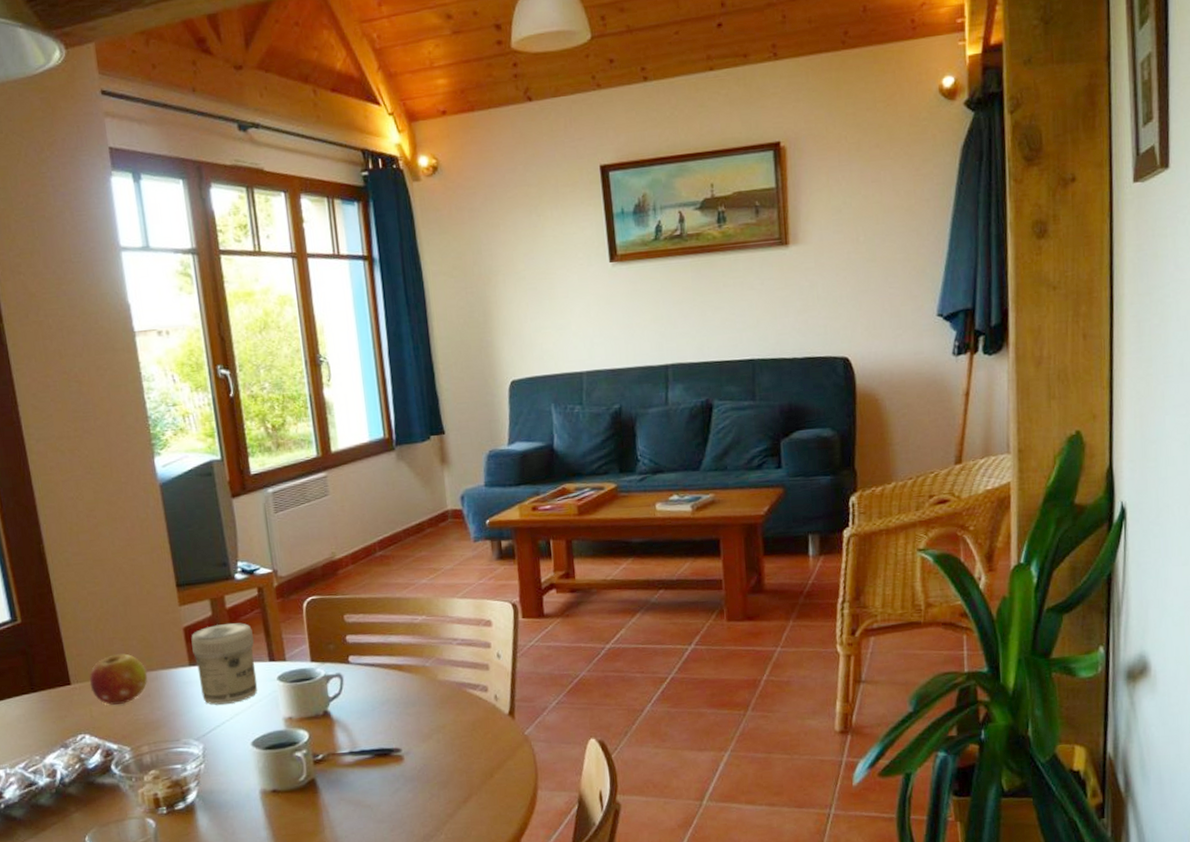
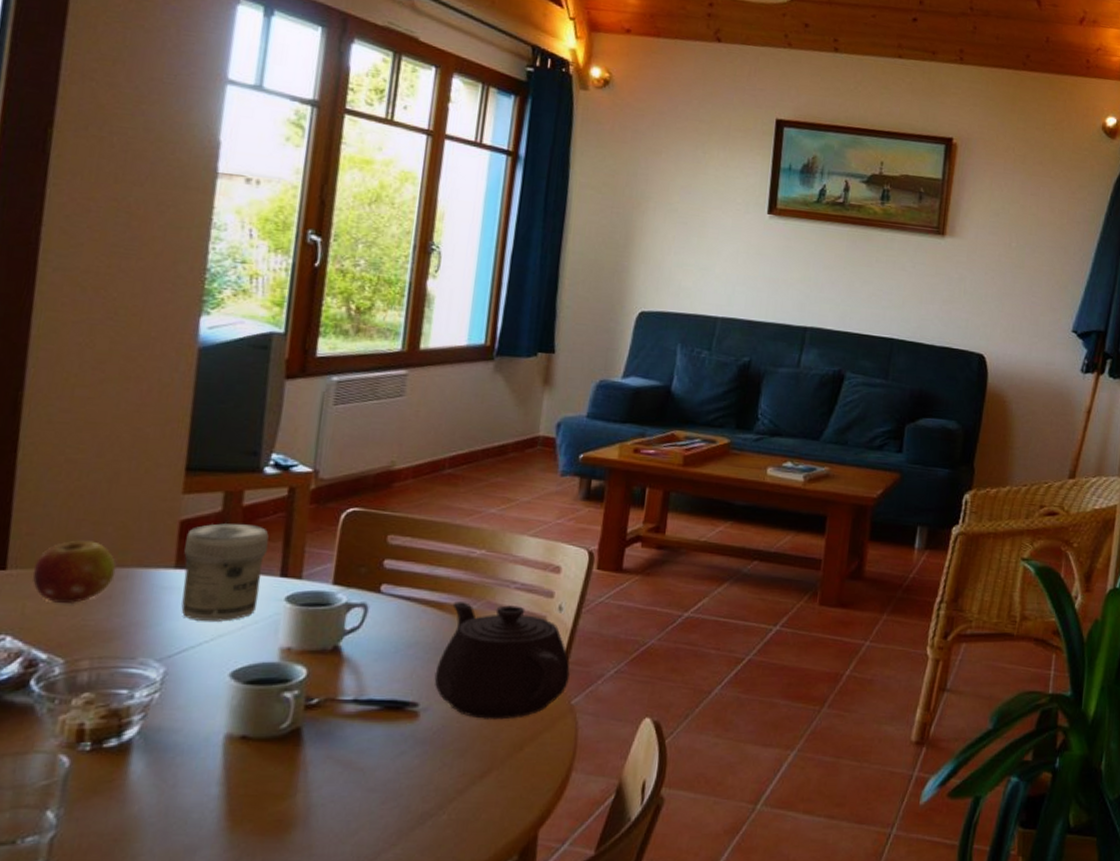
teapot: none [408,658,519,756] -> present [434,601,570,720]

